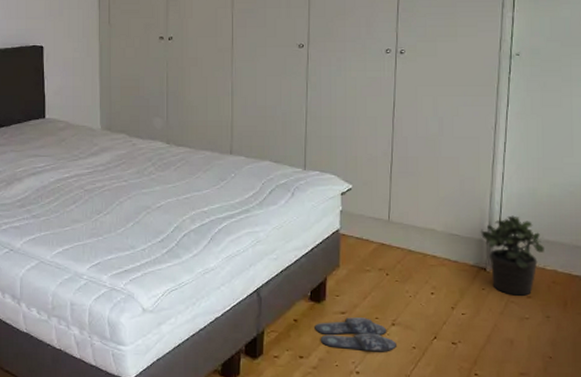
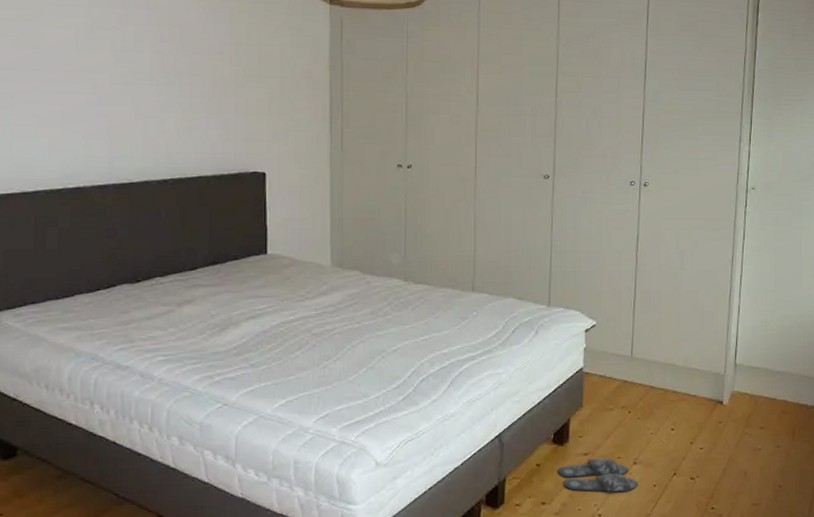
potted plant: present [480,215,544,297] -> none [717,348,775,428]

